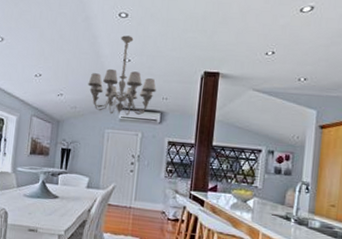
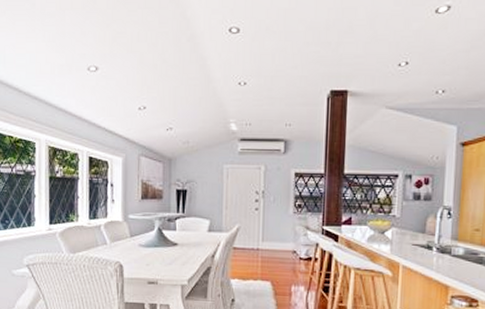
chandelier: present [88,35,156,116] -> none [200,54,278,148]

